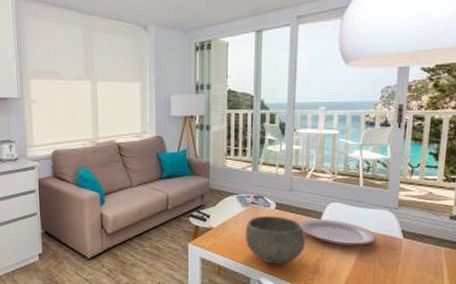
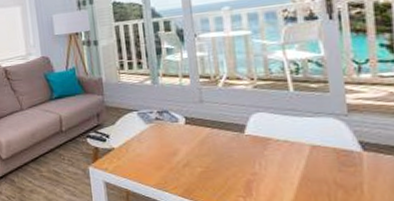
bowl: present [245,216,305,264] -> none [152,132,229,187]
plate: present [299,219,377,245] -> none [217,133,325,162]

